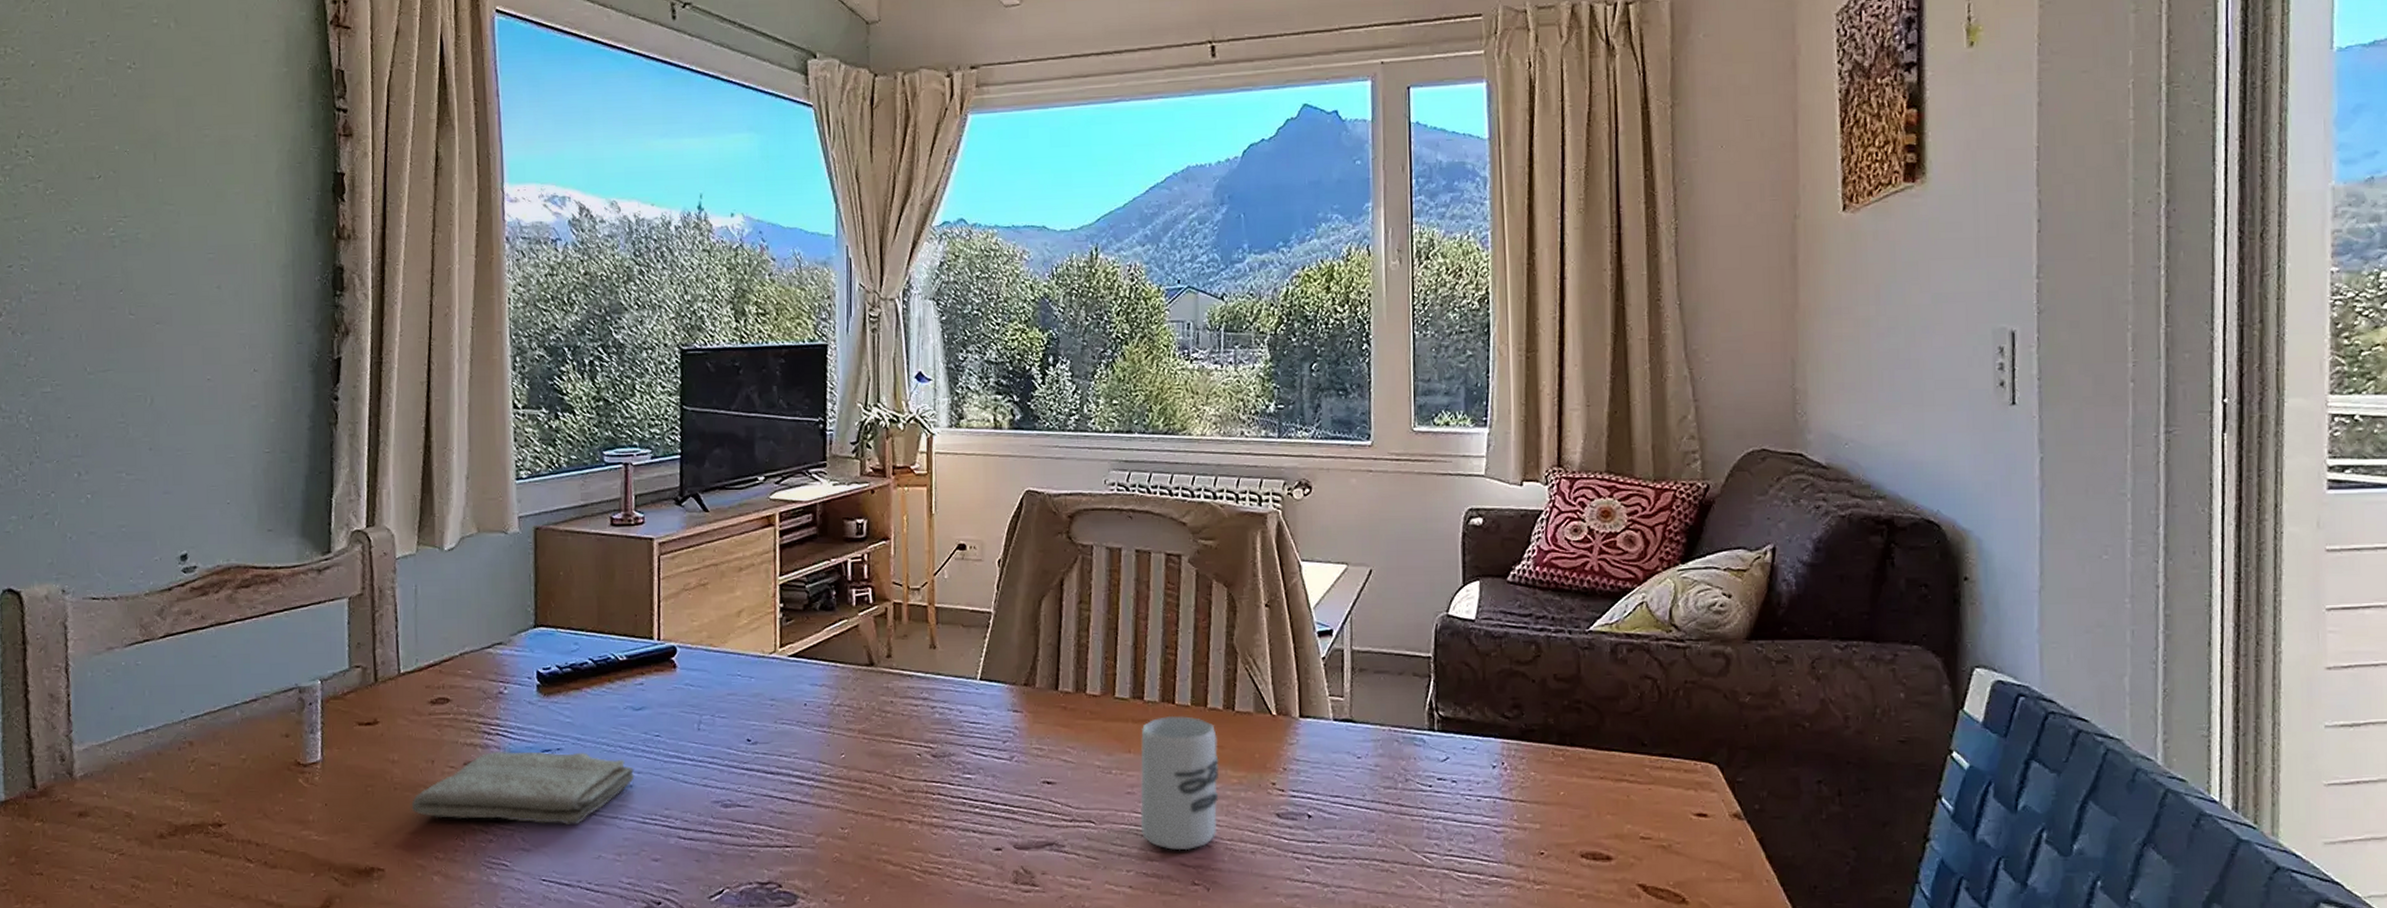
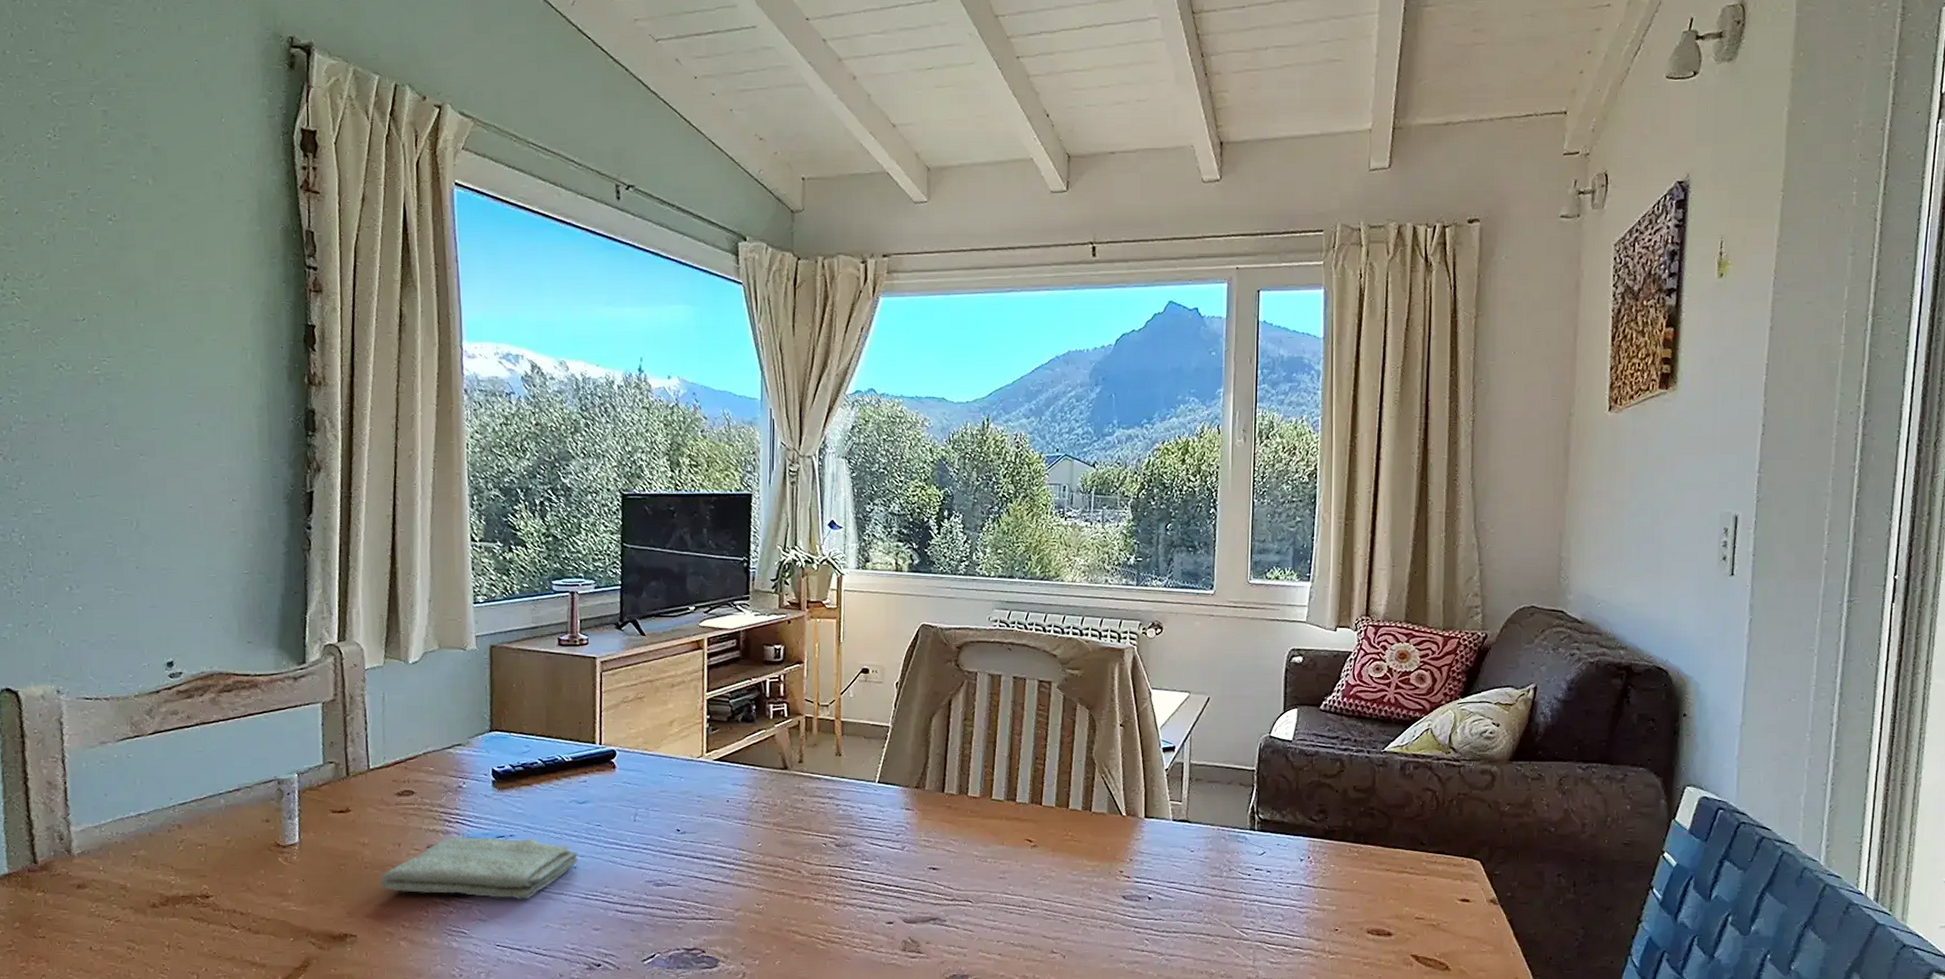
cup: present [1140,715,1219,851] -> none [1011,814,1077,925]

